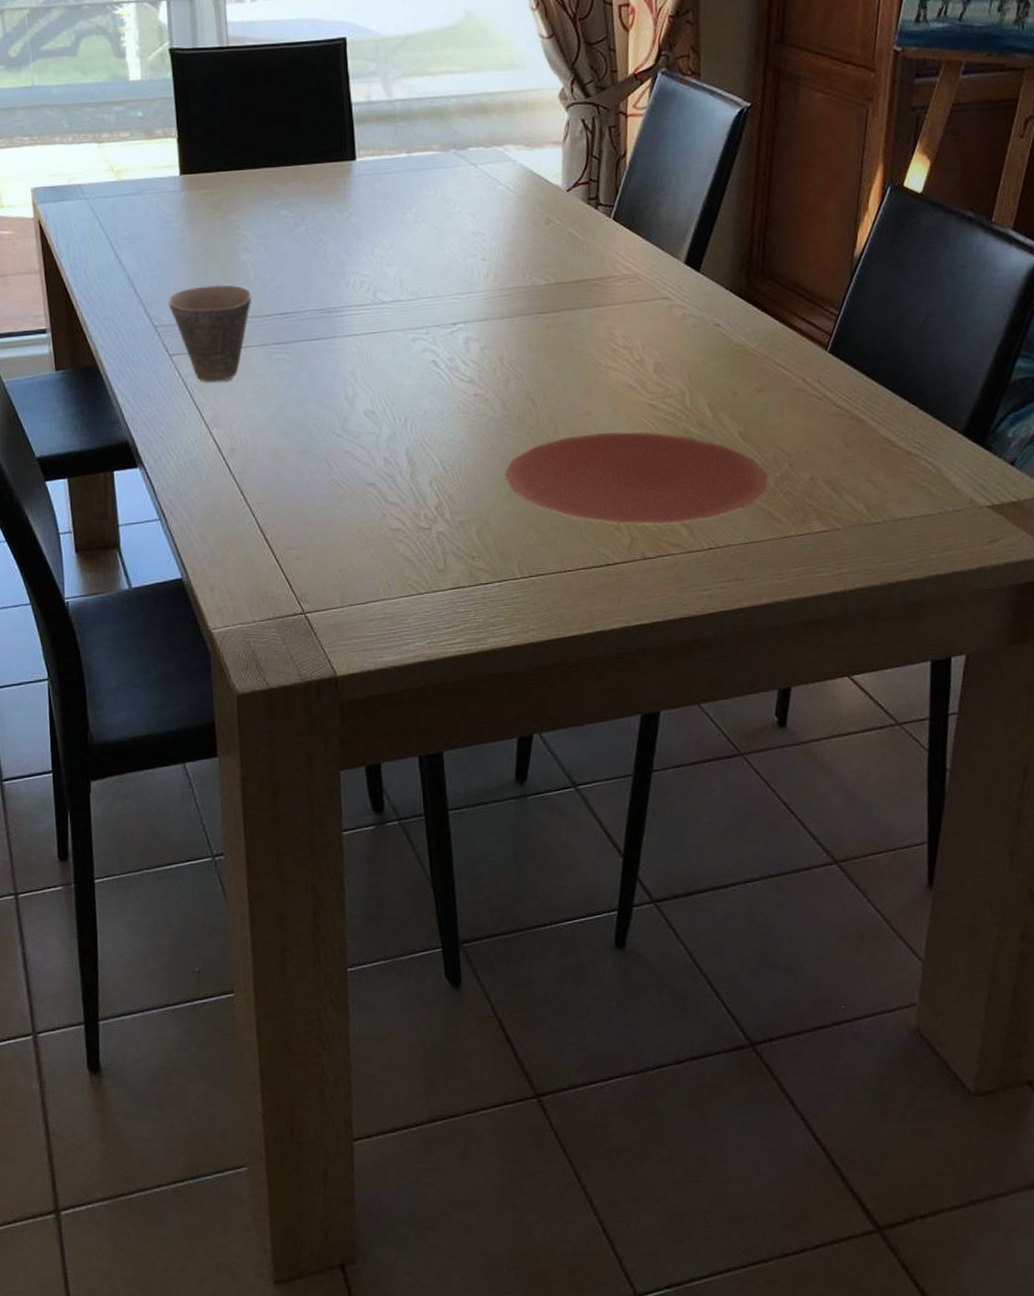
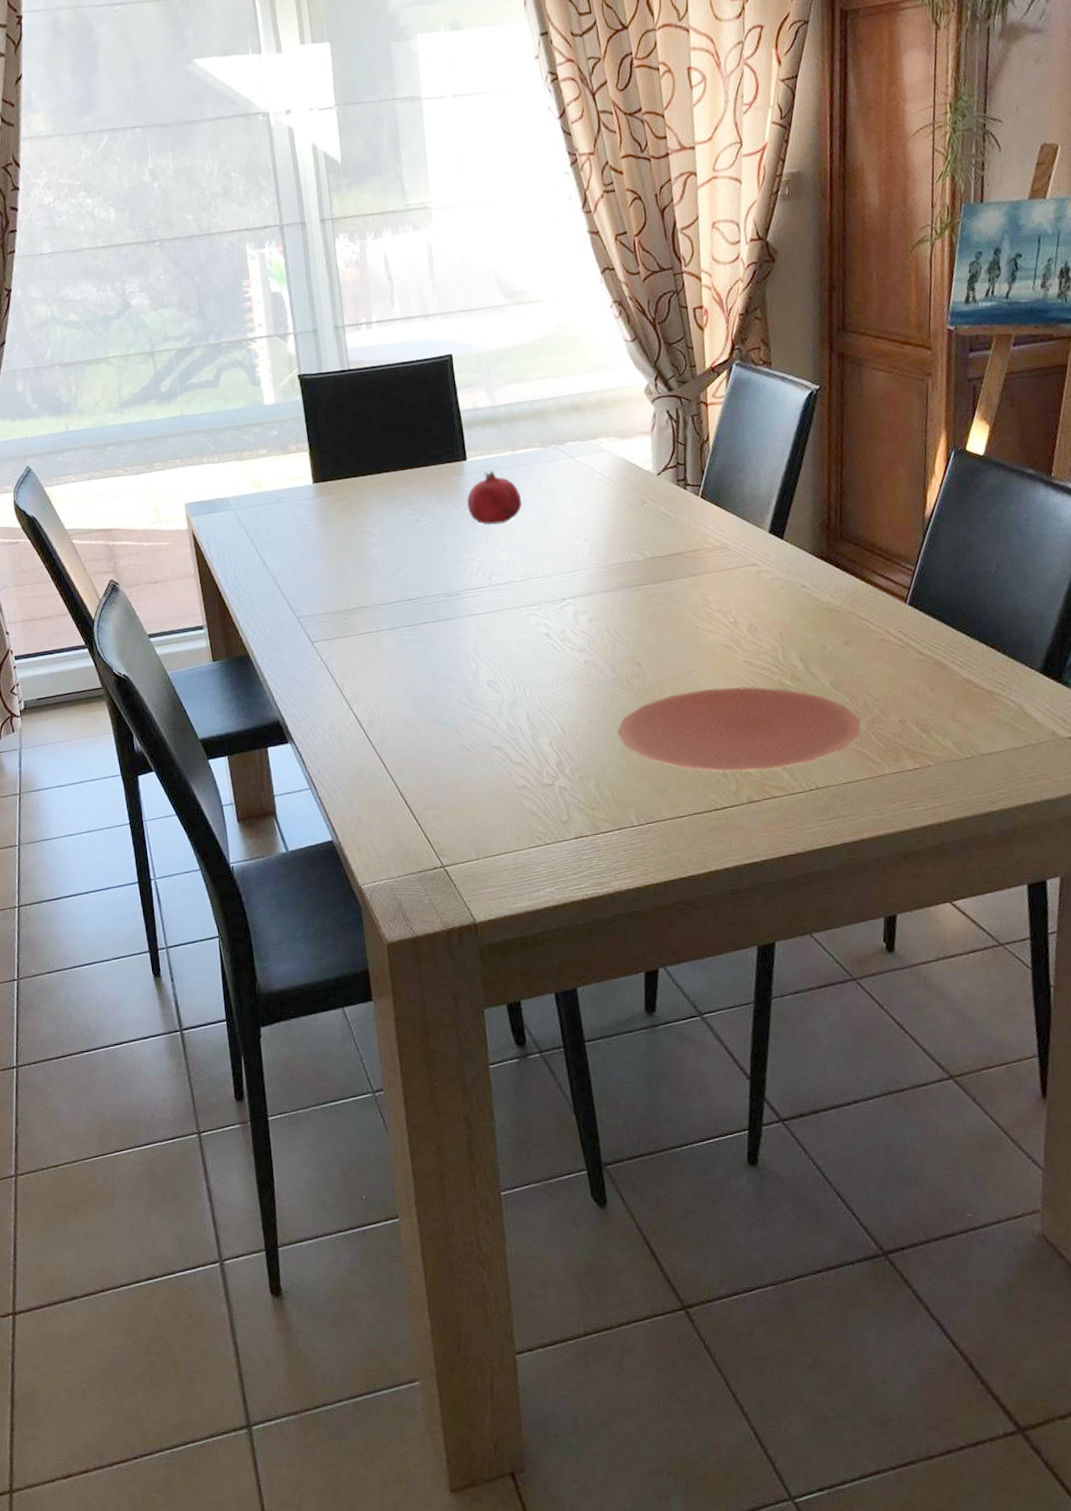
cup: present [168,284,252,383] -> none [308,577,382,664]
fruit: none [353,173,415,235] -> present [466,470,522,525]

